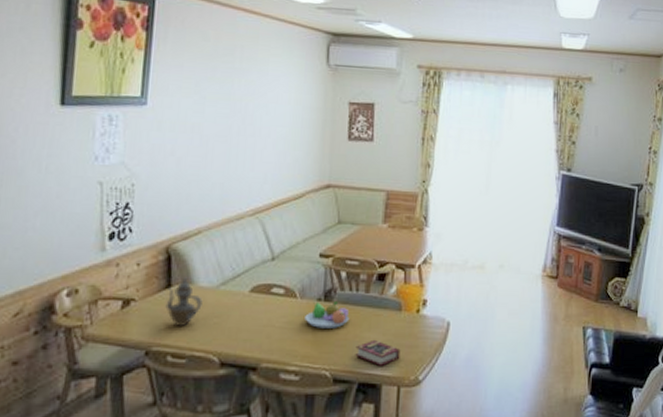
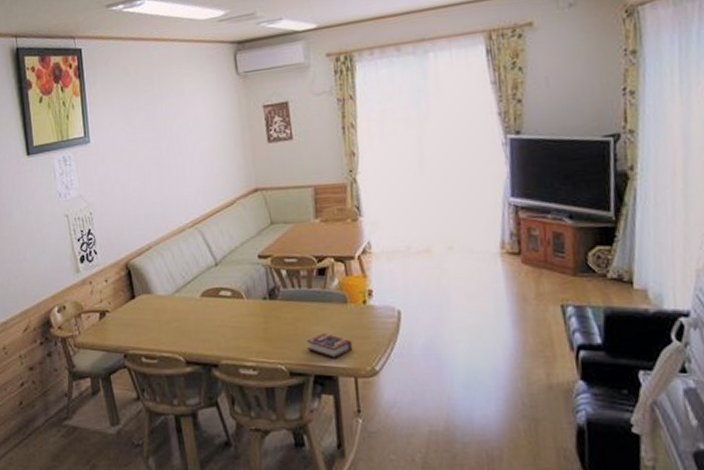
teapot: present [165,277,203,328] -> none [132,288,163,332]
fruit bowl: present [305,301,350,328] -> none [254,299,296,325]

